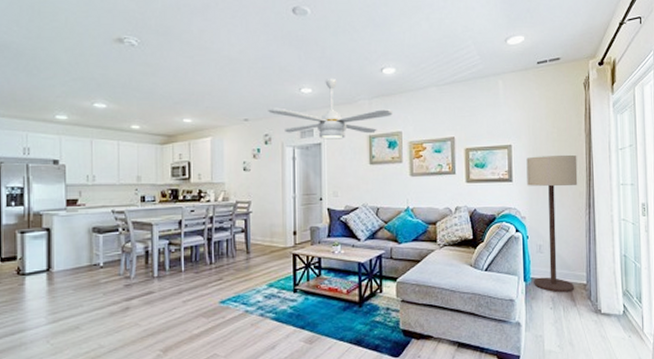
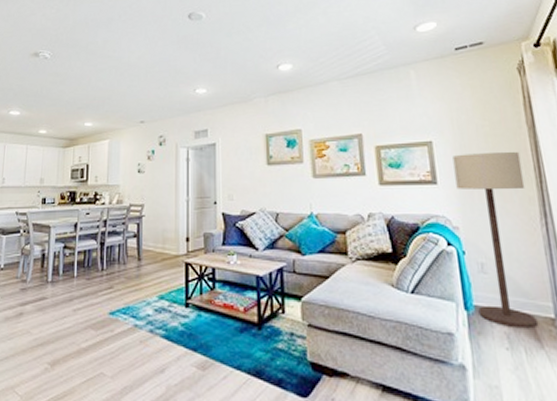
ceiling fan: present [268,79,393,139] -> none [163,78,291,140]

